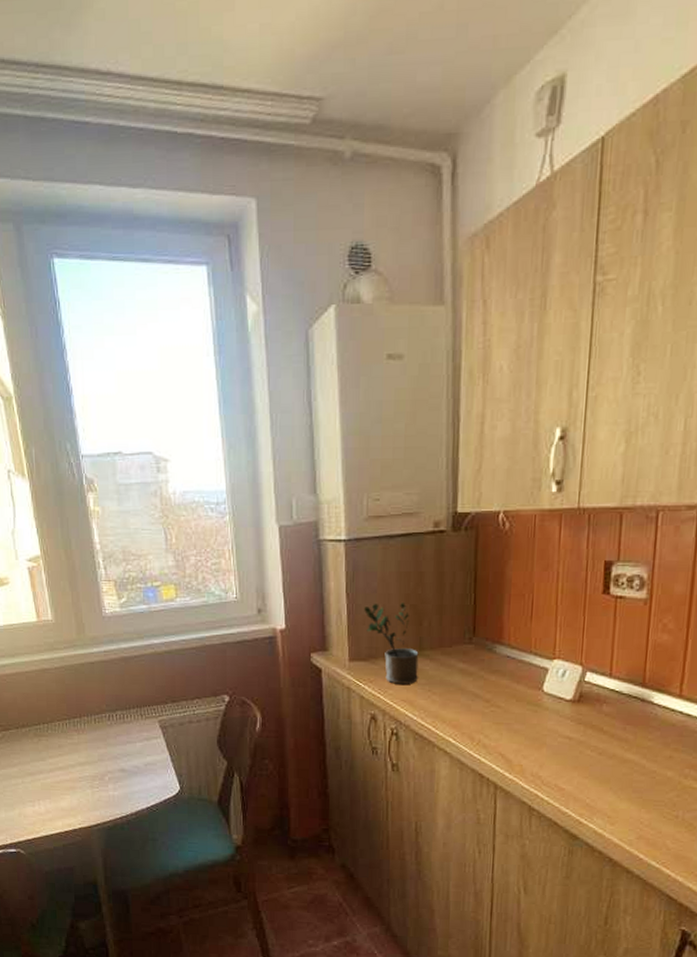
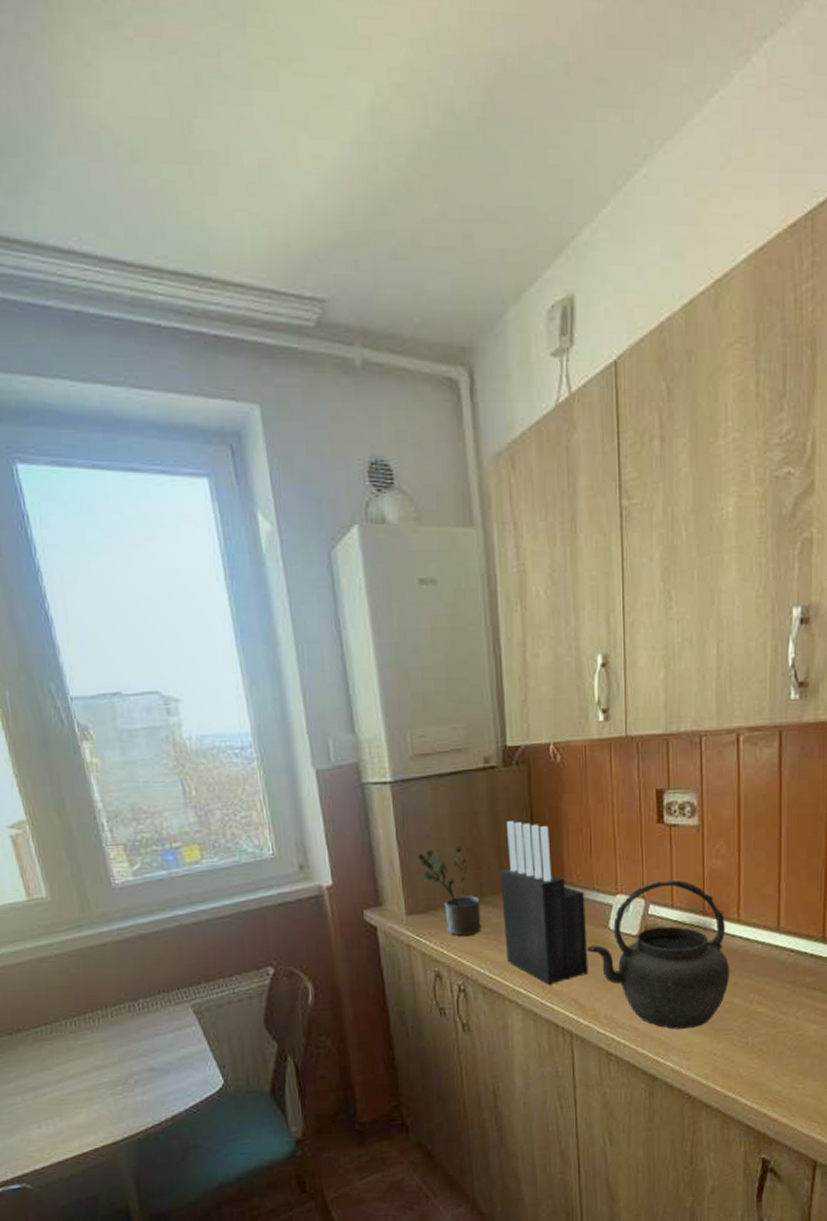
knife block: none [439,582,522,738] -> present [499,821,588,985]
kettle: none [518,649,667,795] -> present [586,879,730,1029]

